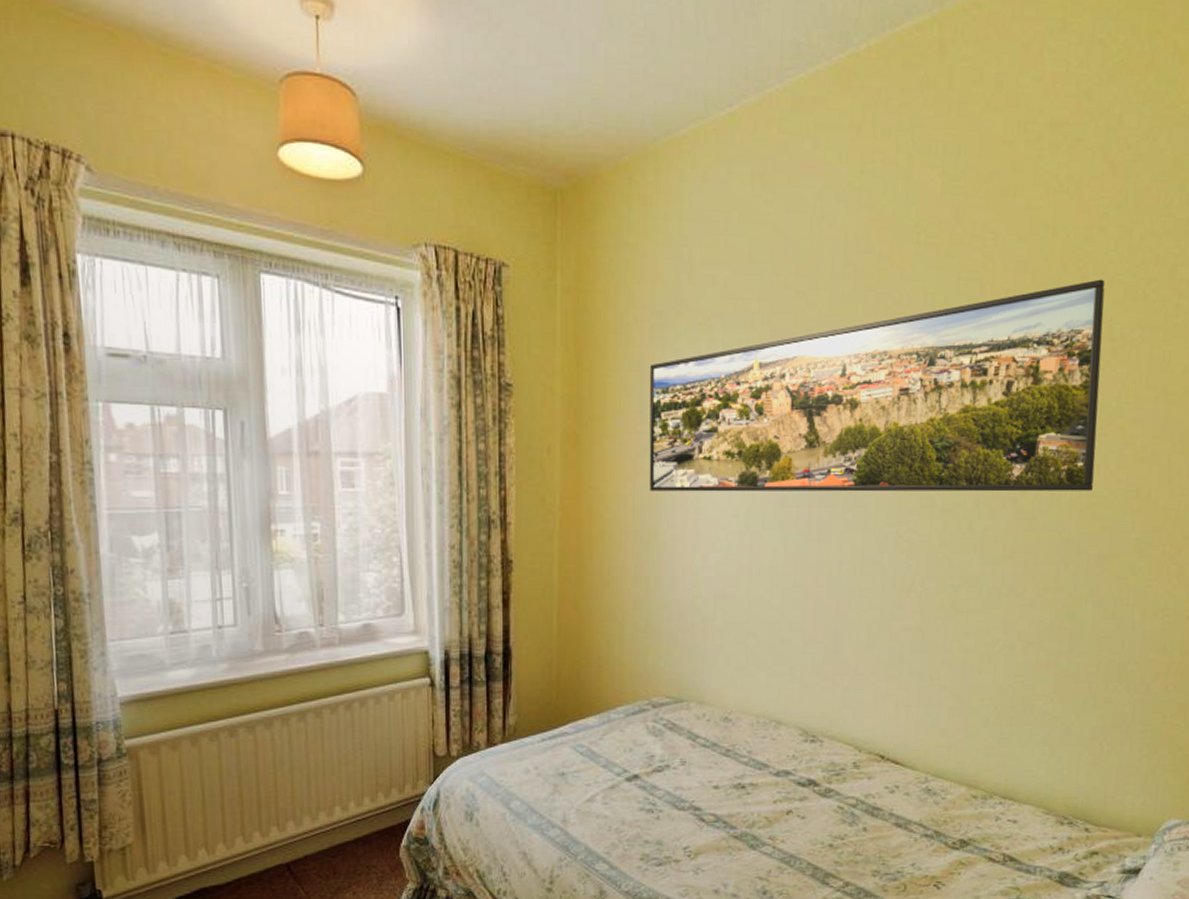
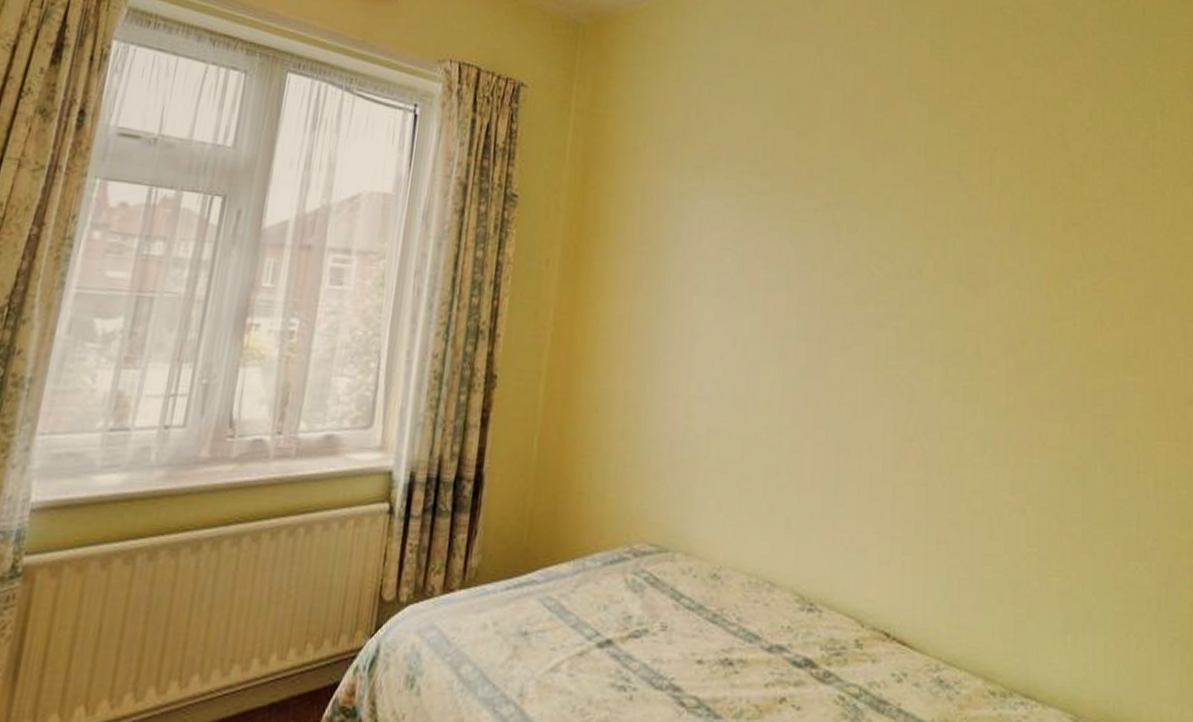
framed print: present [649,279,1105,492] -> none [647,144,1092,347]

